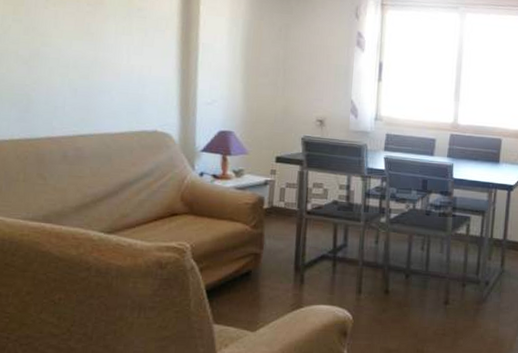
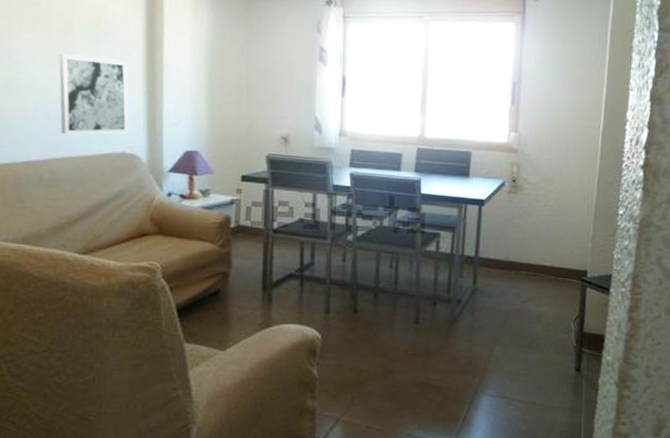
wall art: none [88,27,162,111] -> present [58,53,128,135]

